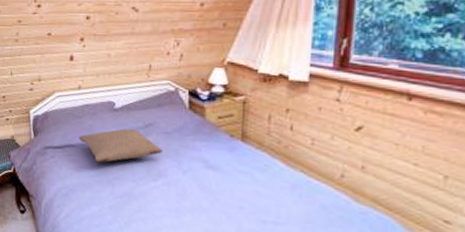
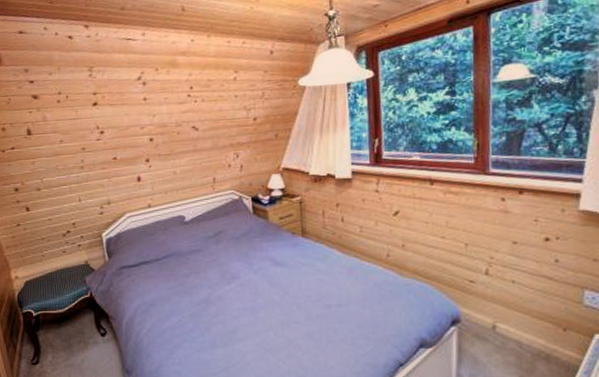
pillow: present [78,128,164,163] -> none [153,239,235,275]

